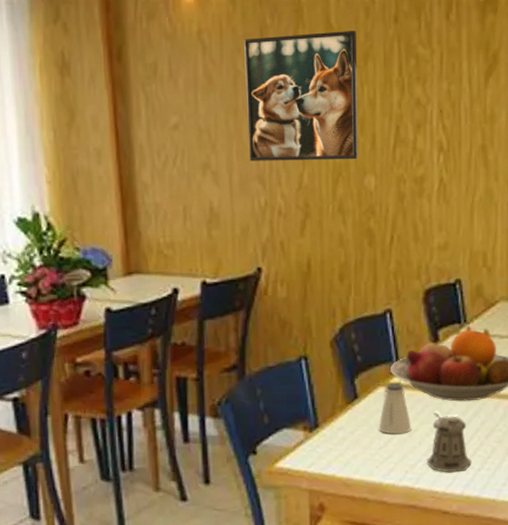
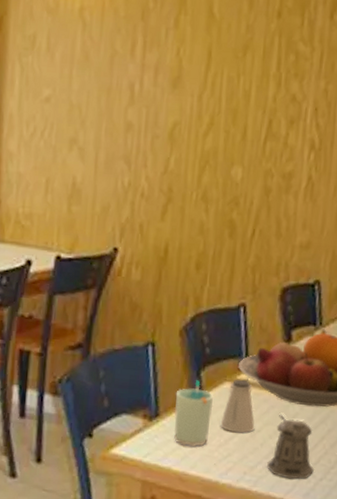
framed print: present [244,30,359,161] -> none [118,19,238,150]
cup: none [332,388,370,453] -> present [173,380,213,447]

